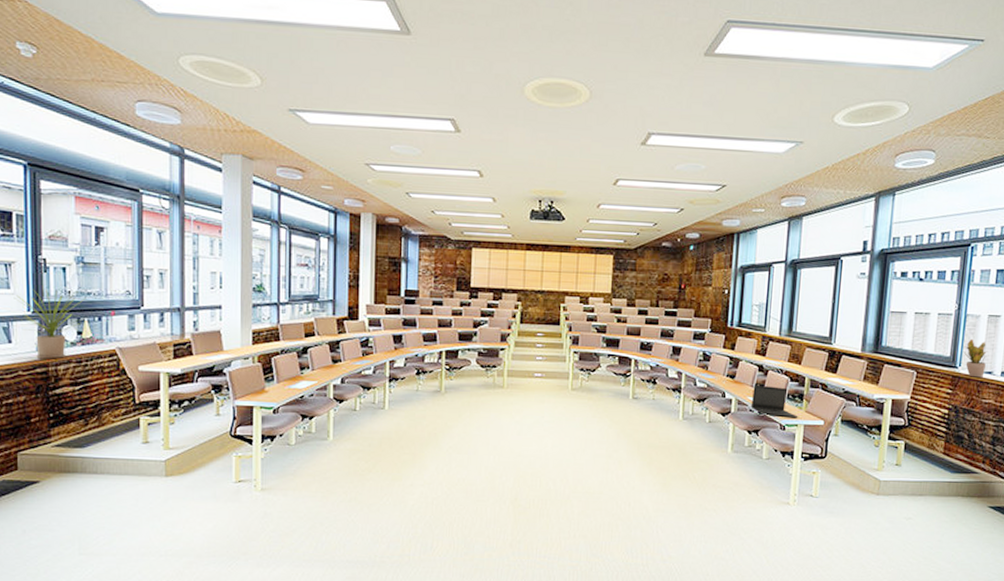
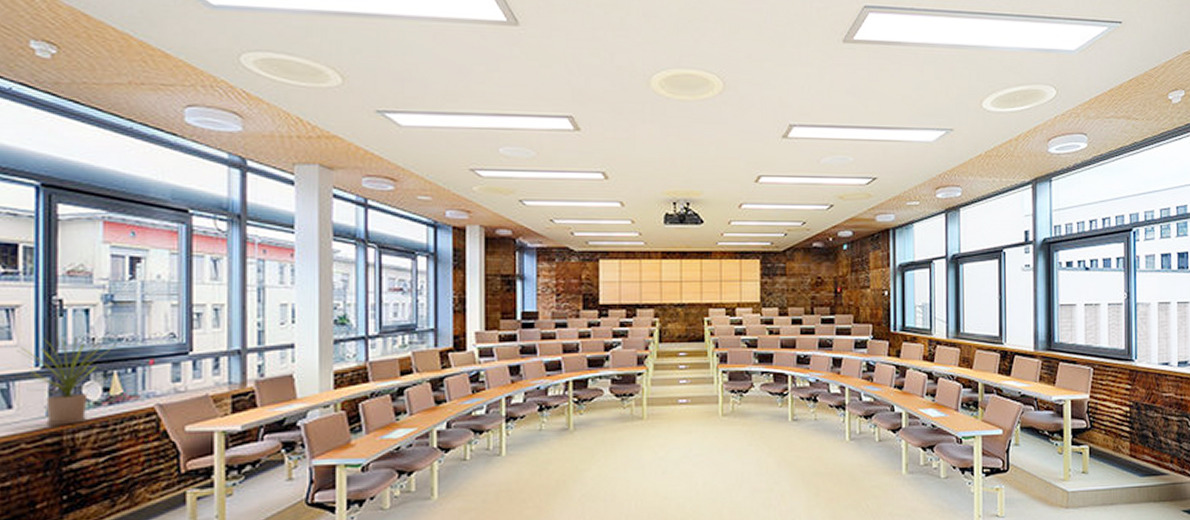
laptop: present [750,384,799,419] -> none [923,394,975,430]
potted plant: present [964,338,990,378] -> none [1137,328,1165,370]

